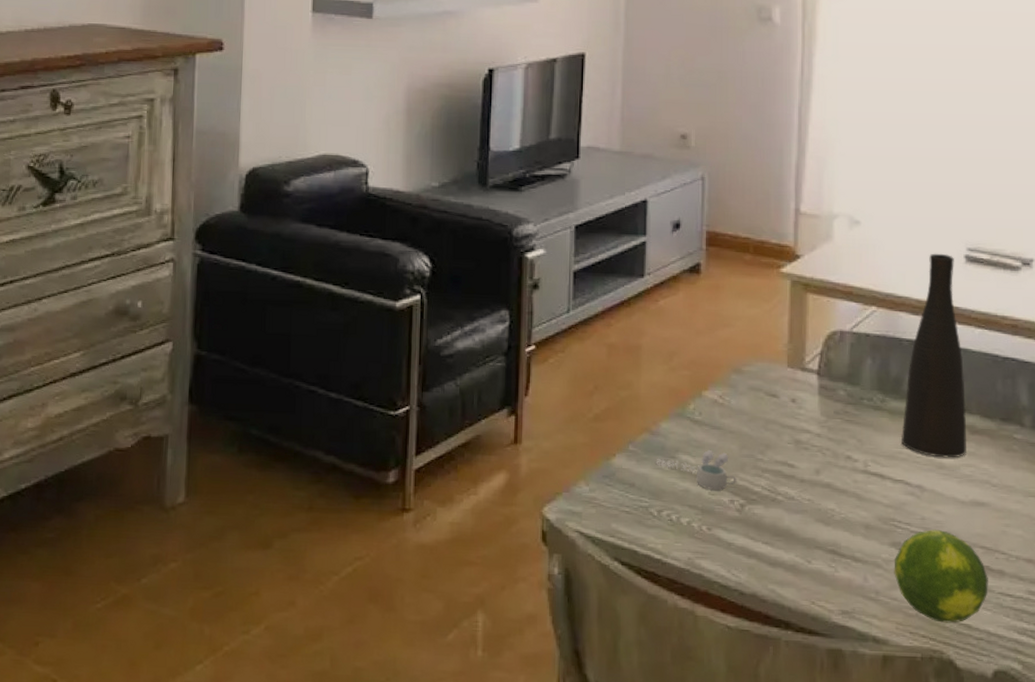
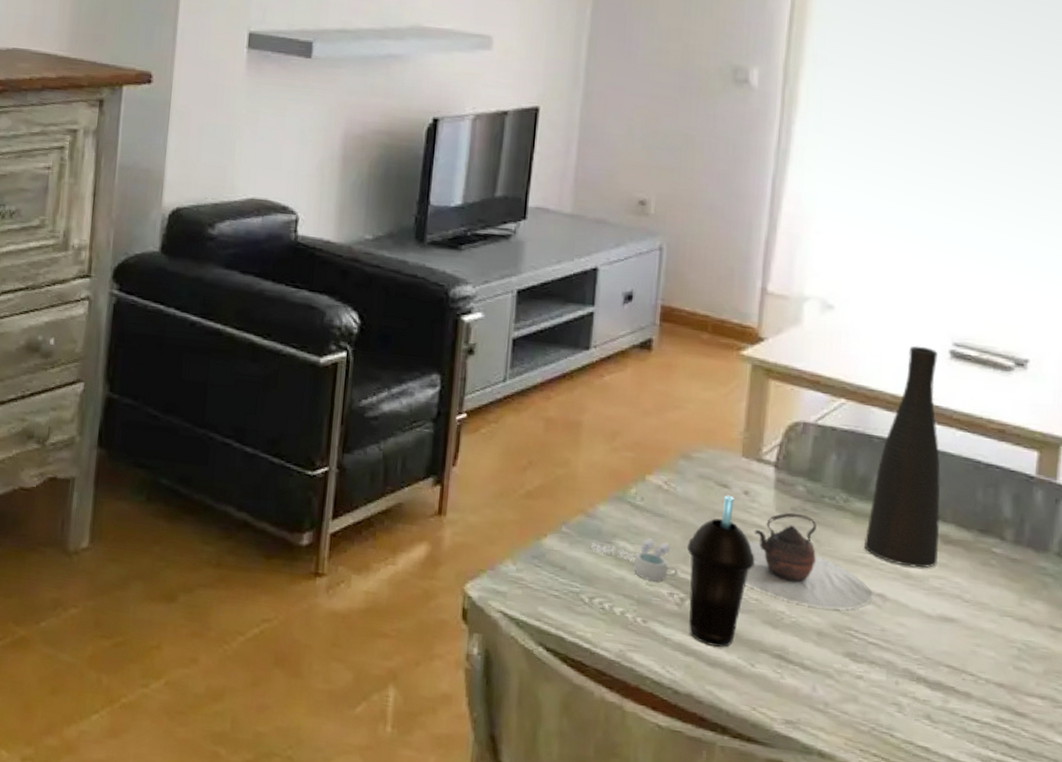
cup: none [744,404,805,547] -> present [687,495,755,647]
teapot: none [797,416,911,504] -> present [744,512,872,610]
fruit: present [894,530,988,623] -> none [846,642,952,744]

